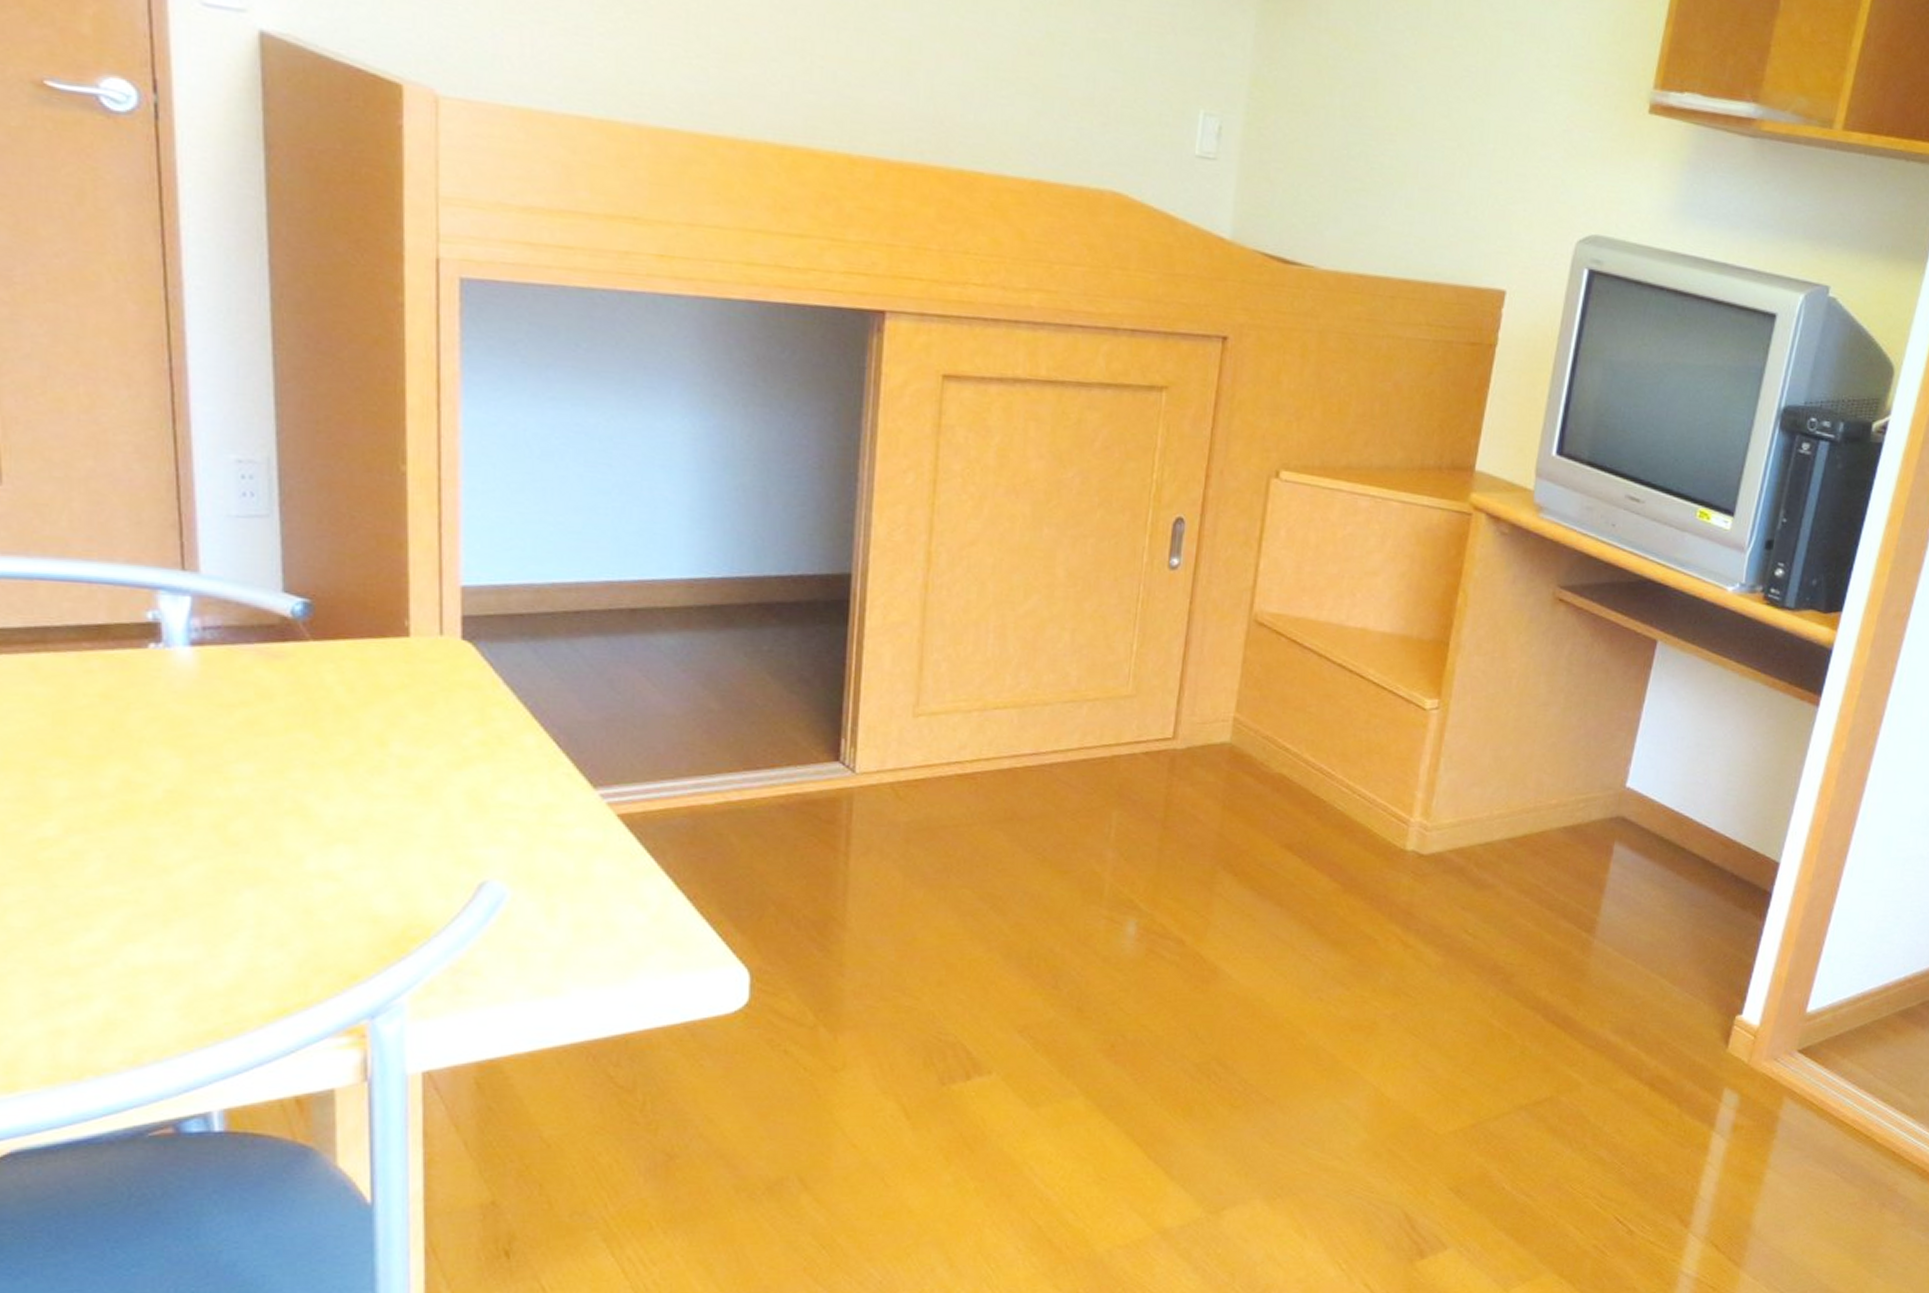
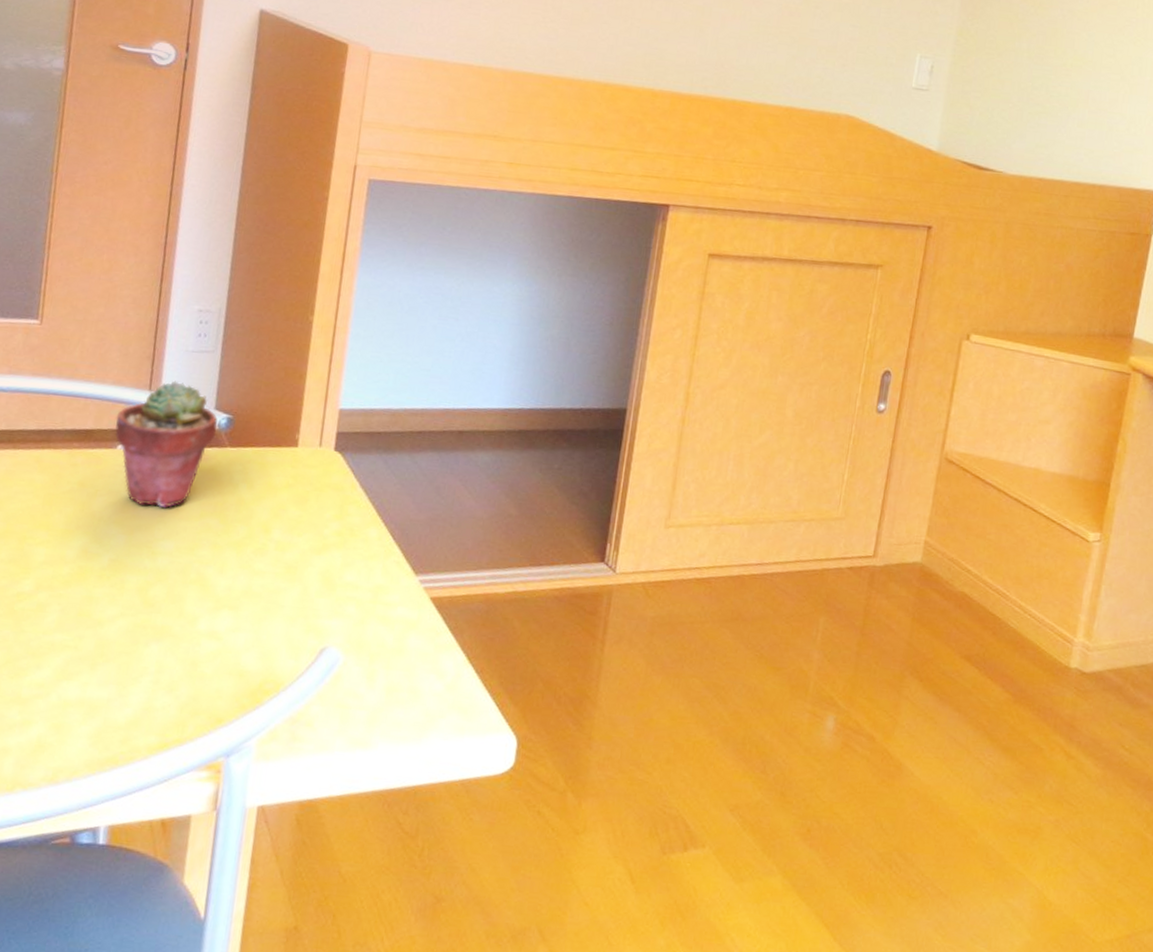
potted succulent: none [139,556,291,723] -> present [115,380,218,509]

